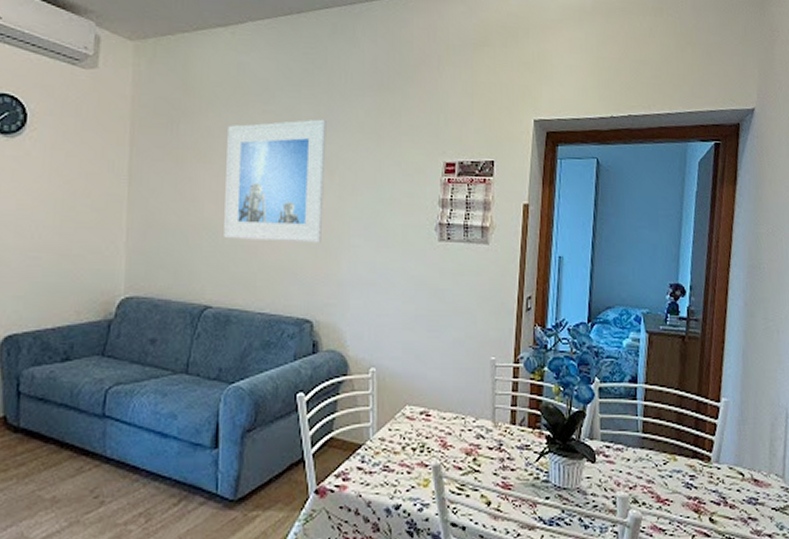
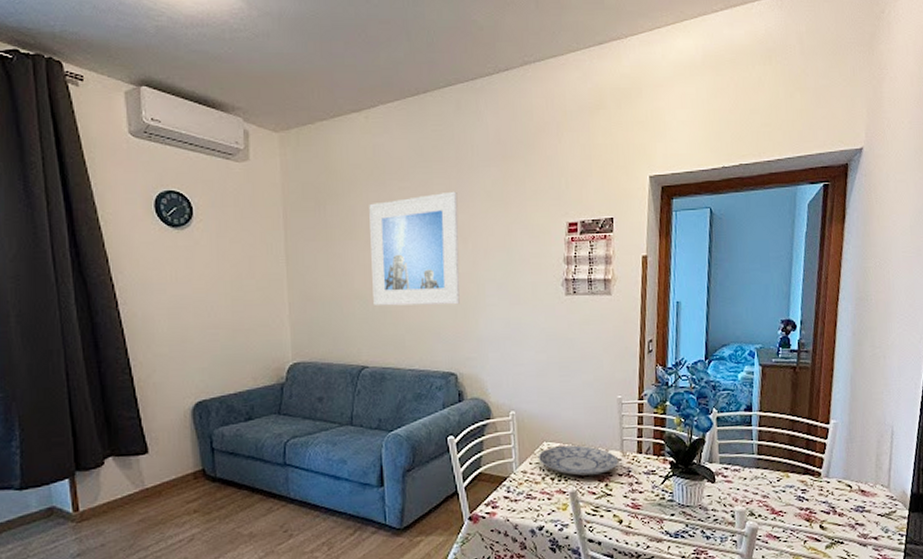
plate: none [398,411,490,447] -> present [538,445,619,476]

